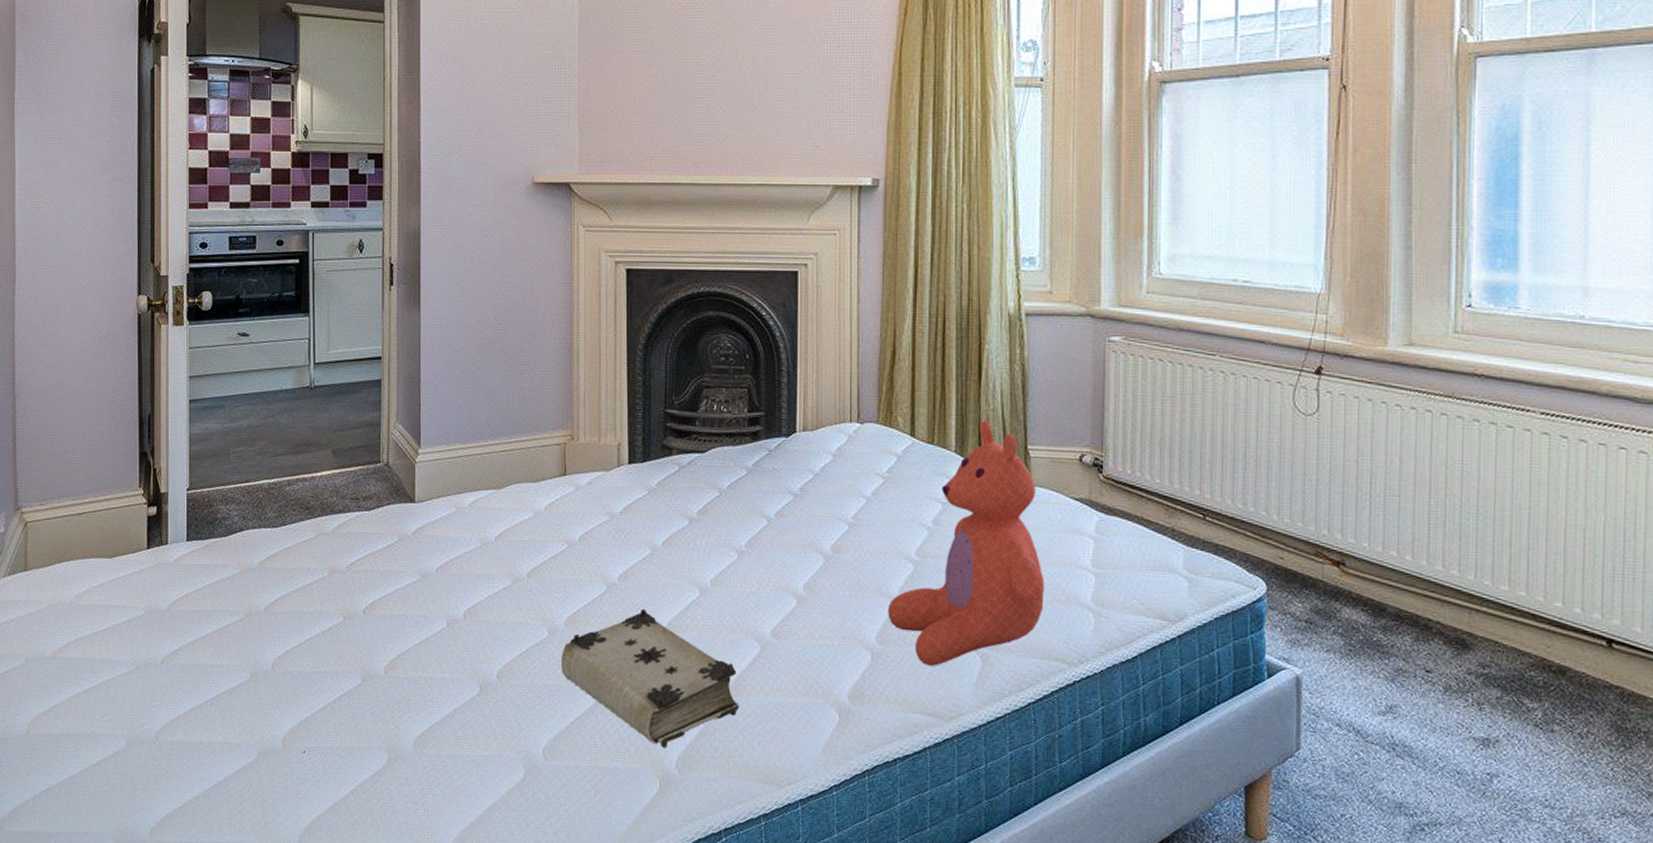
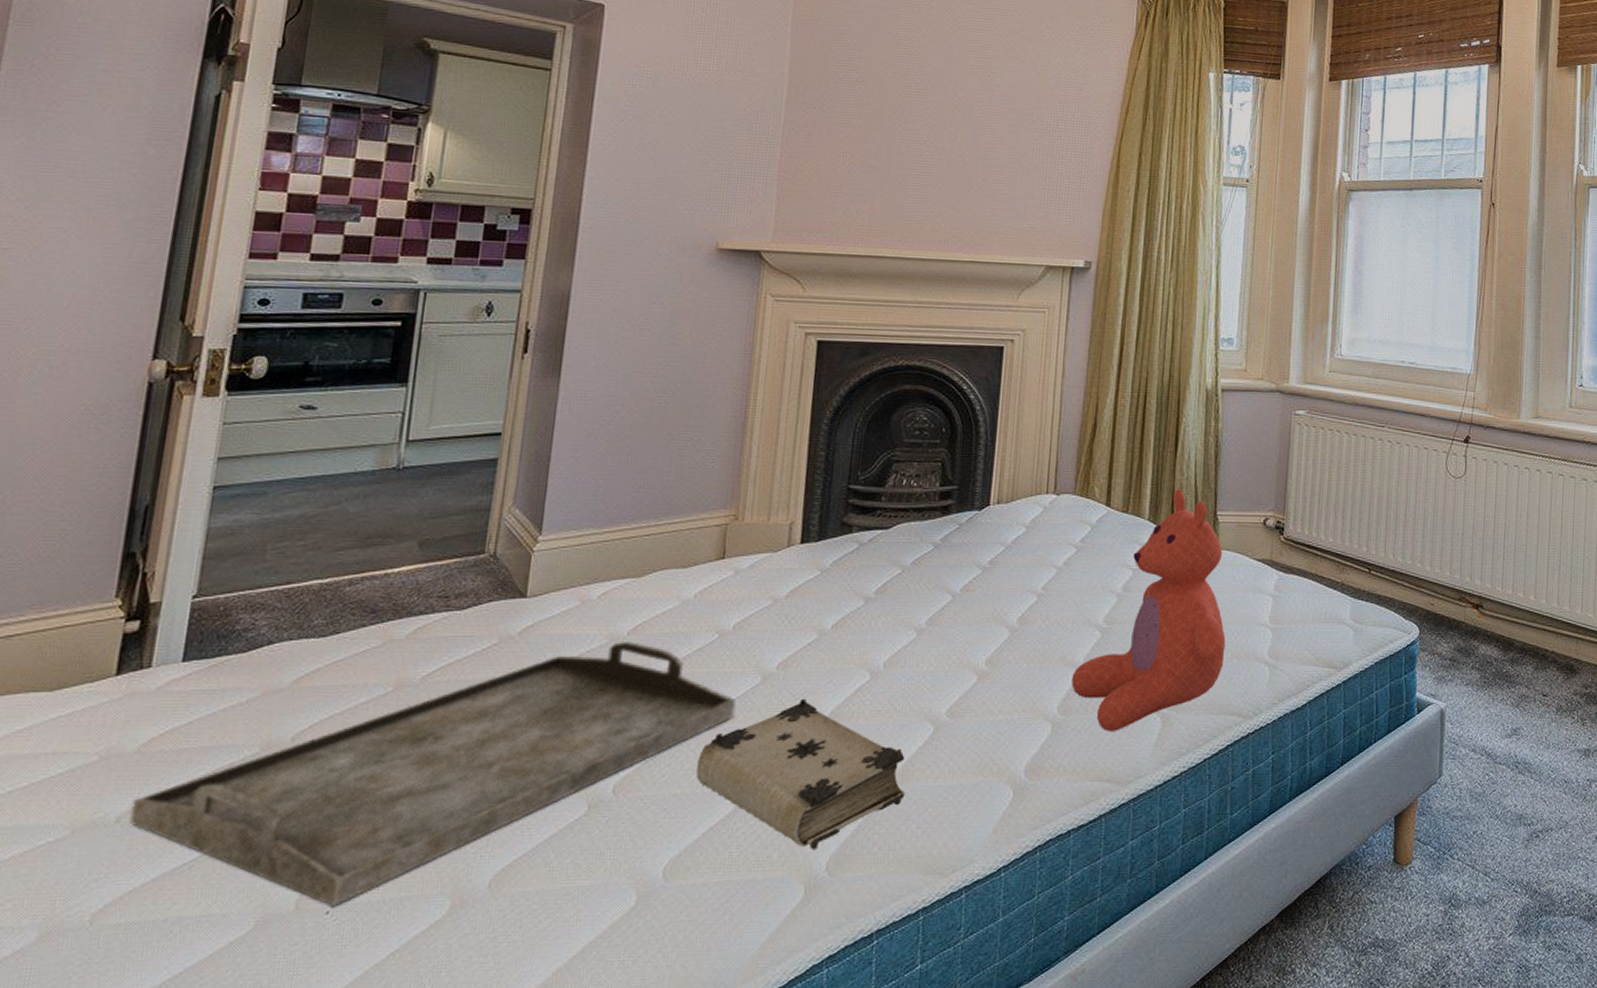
serving tray: none [170,545,587,748] -> present [129,640,736,907]

